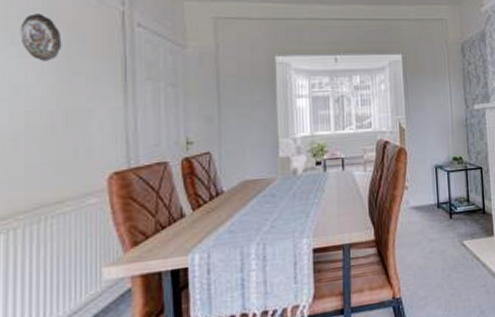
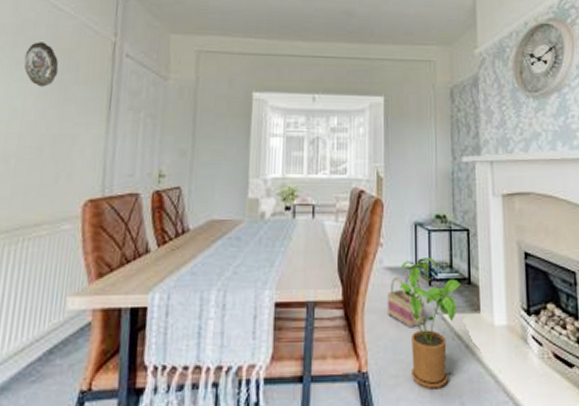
basket: none [414,210,448,256] -> present [387,274,425,328]
house plant: none [424,195,478,305] -> present [399,258,462,389]

